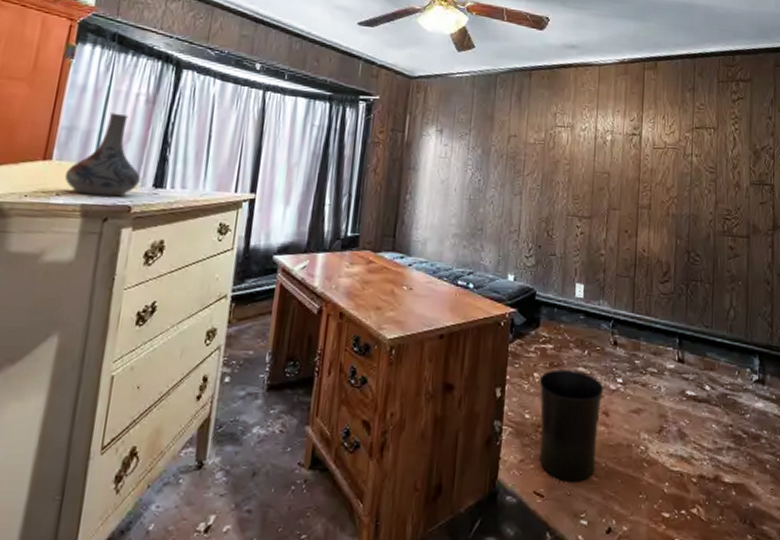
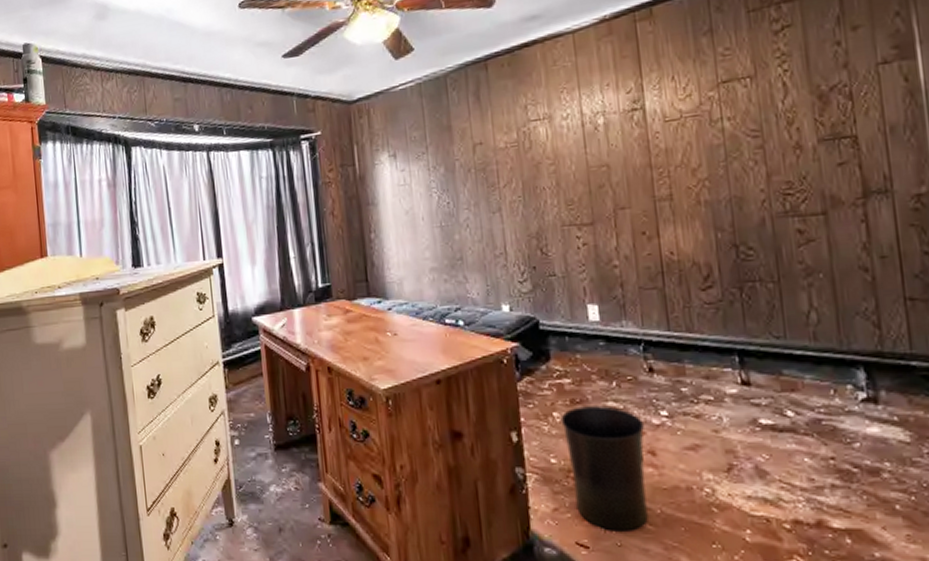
decorative vase: present [64,112,141,197] -> none [60,202,121,284]

